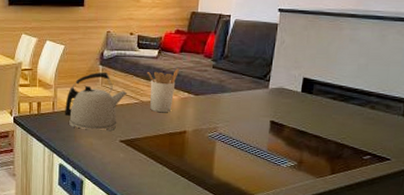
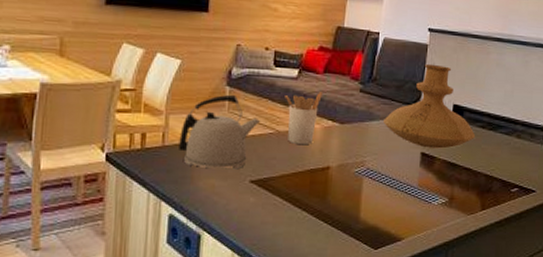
vase: none [235,41,326,118] -> present [383,63,476,149]

